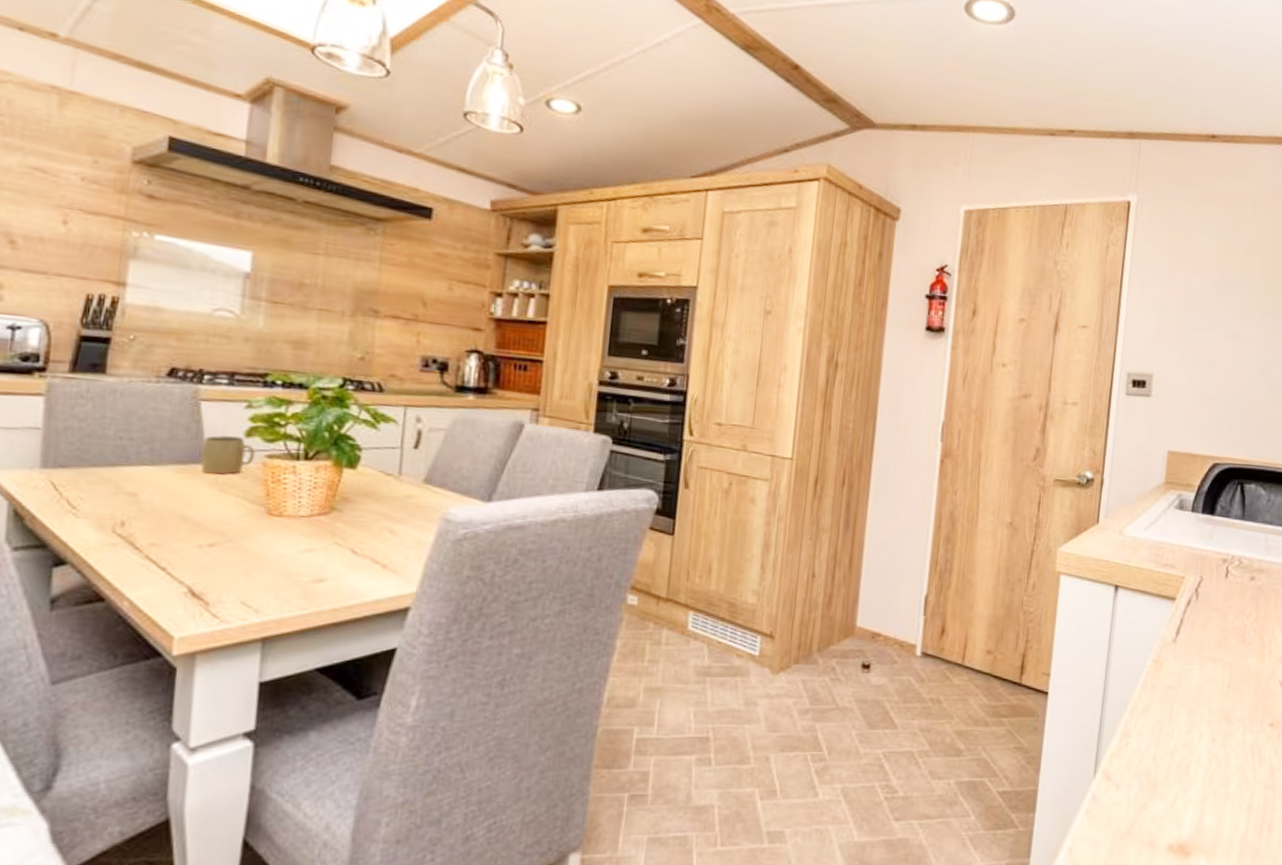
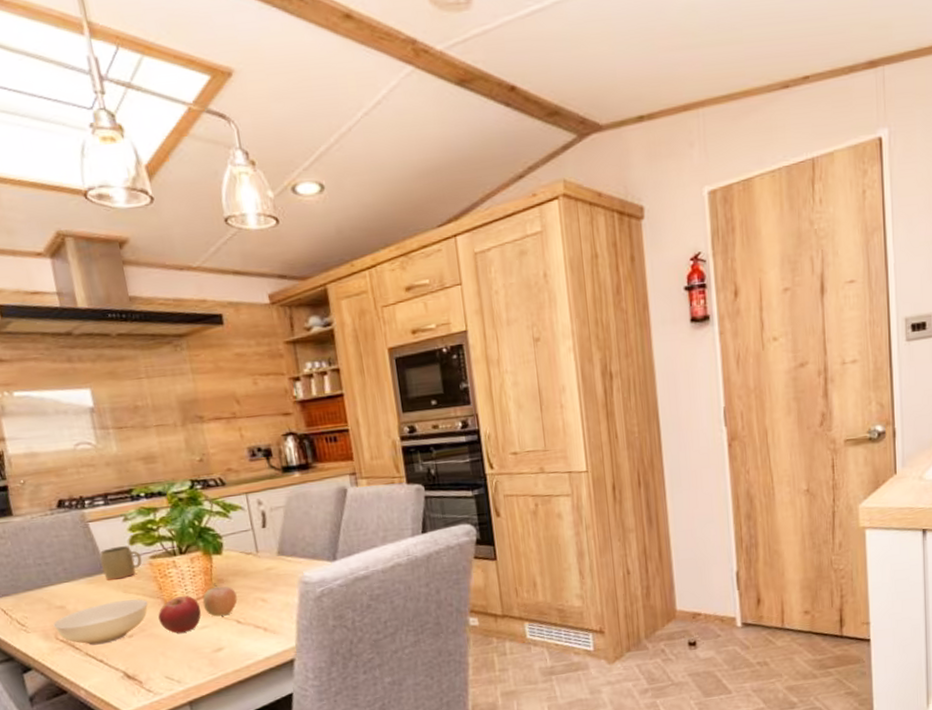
bowl: none [114,499,247,549] -> present [53,599,149,645]
fruit: none [254,508,311,553] -> present [158,596,201,634]
fruit: none [315,501,361,542] -> present [202,583,238,617]

